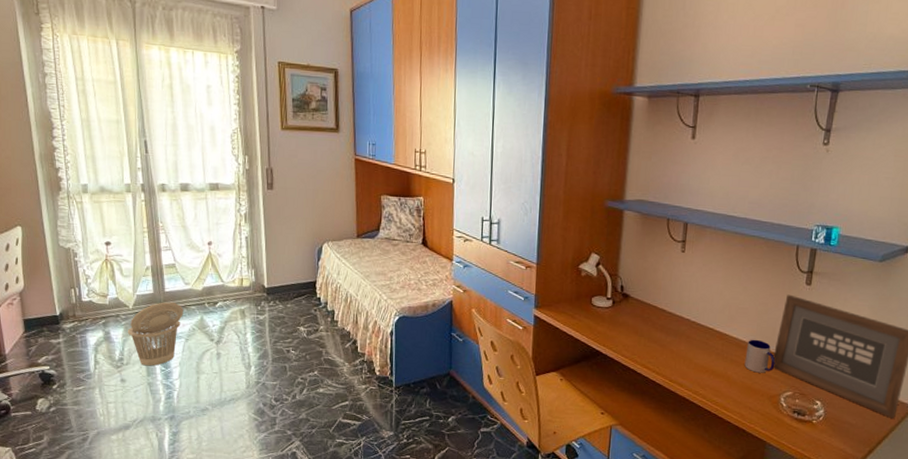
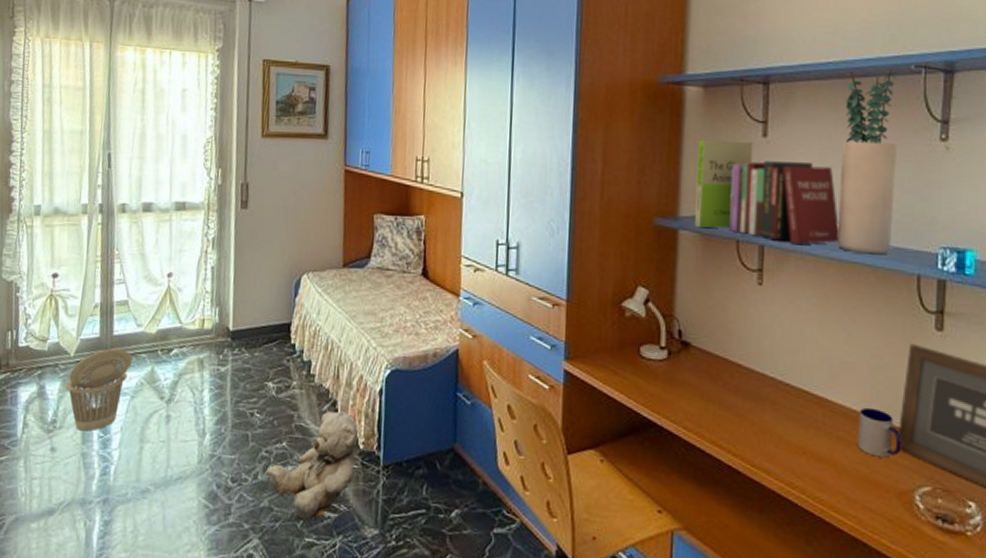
teddy bear: none [302,347,375,427] -> present [266,411,359,521]
book: none [637,140,684,210] -> present [695,139,753,229]
books: none [662,158,744,222] -> present [729,161,839,244]
vase: none [741,87,796,231] -> present [837,68,897,255]

